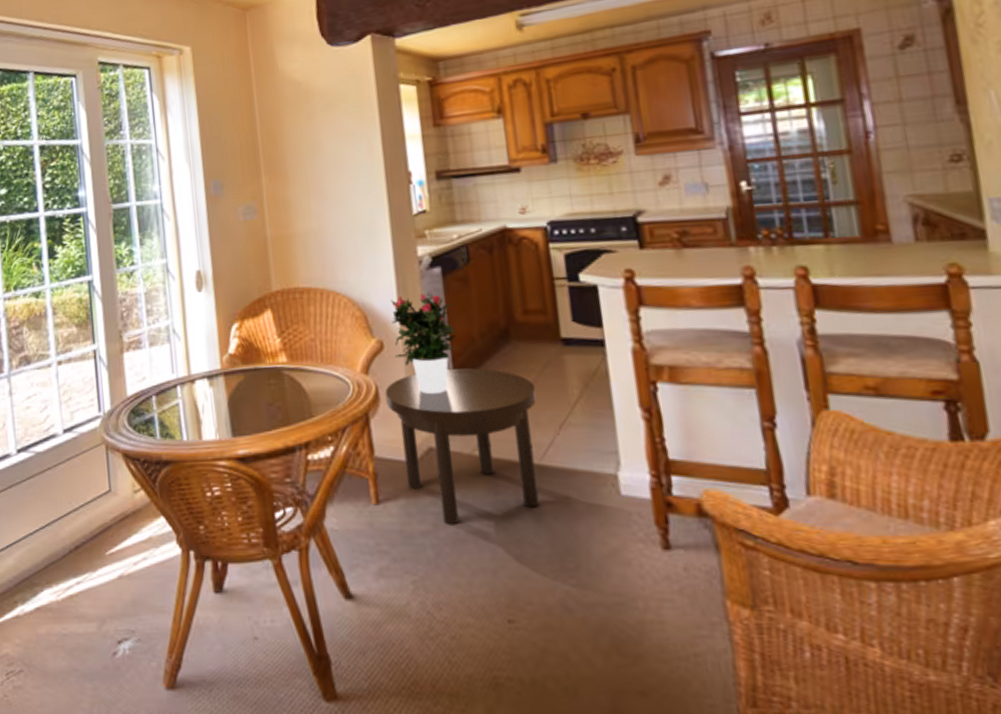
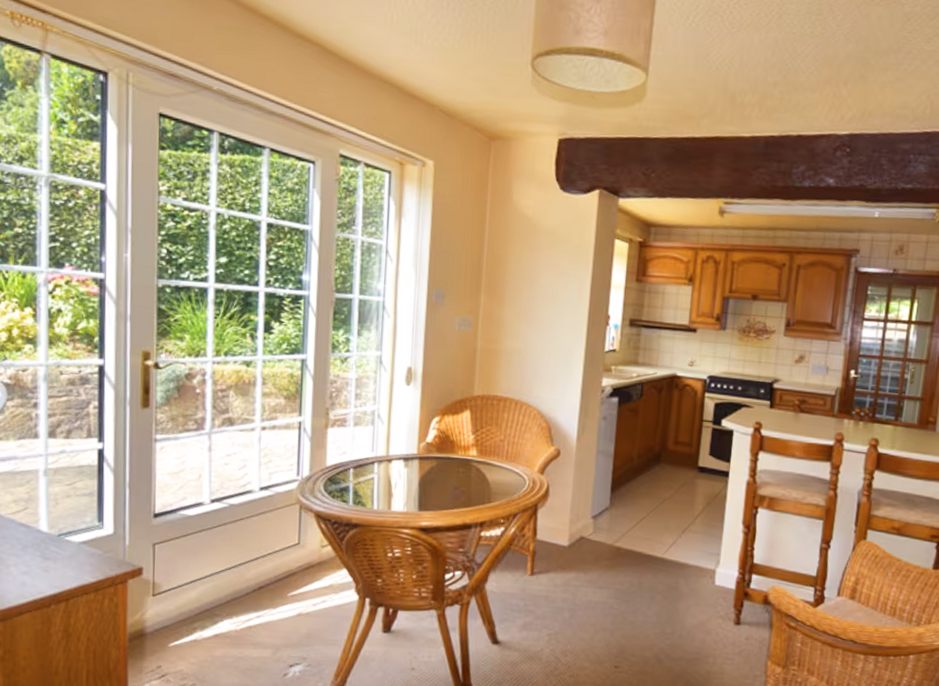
side table: present [385,368,540,525] -> none [553,478,672,596]
potted flower: present [390,293,456,394] -> none [568,416,621,496]

